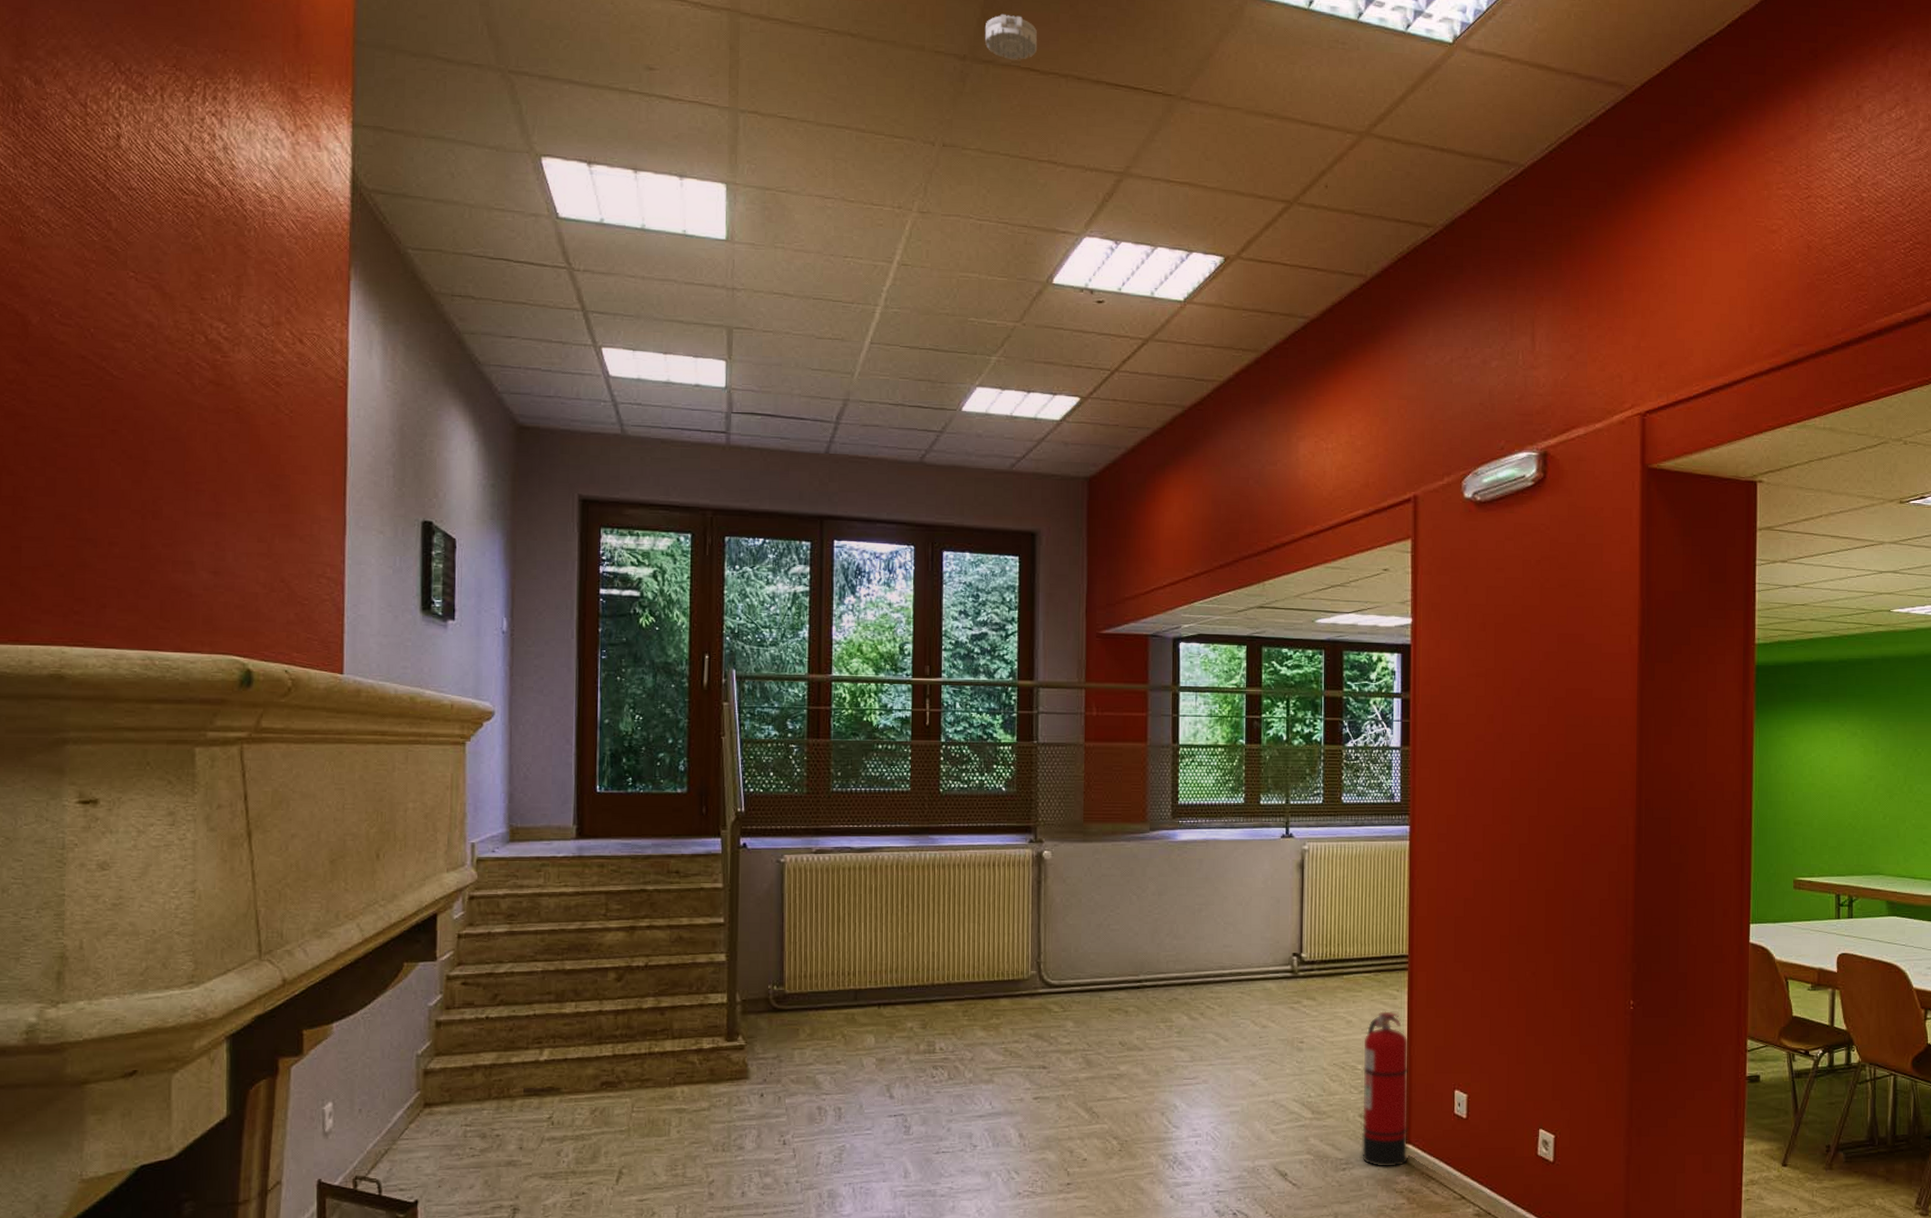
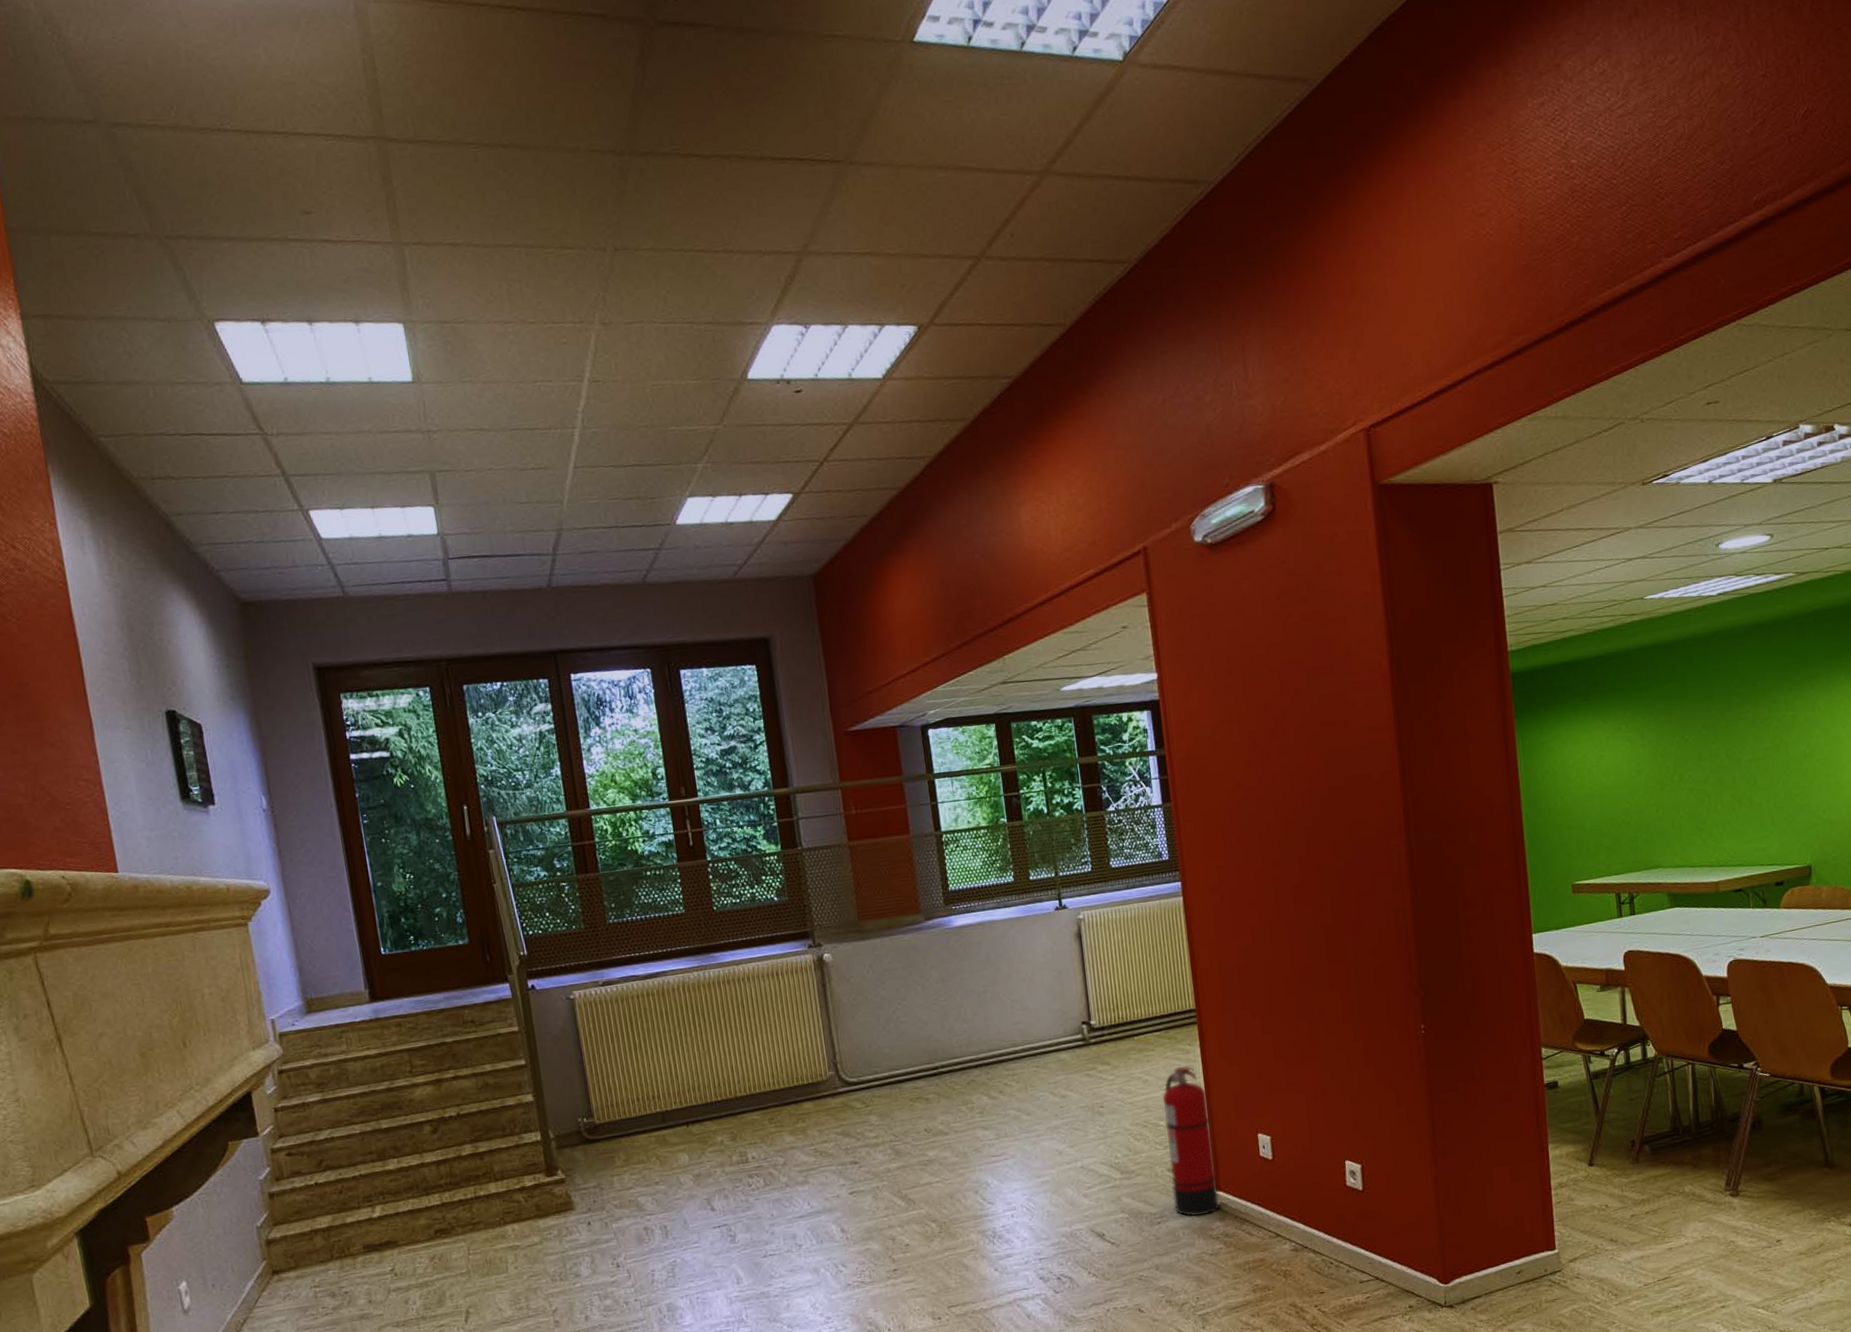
smoke detector: present [984,13,1038,60] -> none [637,99,695,148]

